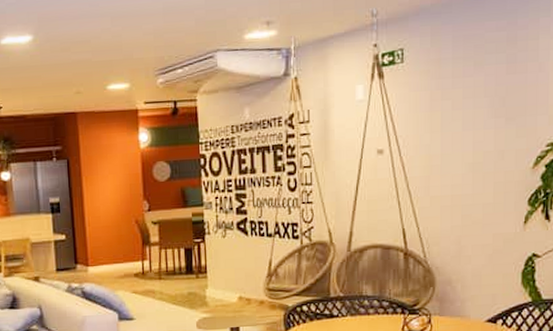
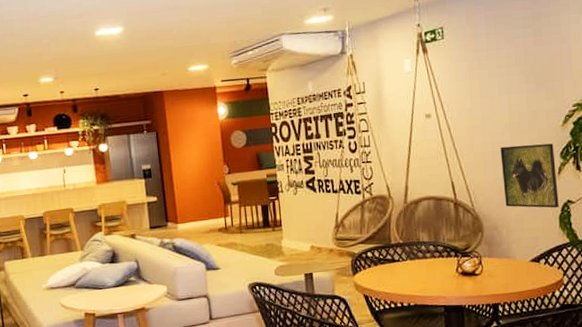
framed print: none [460,188,523,263] -> present [500,143,559,208]

